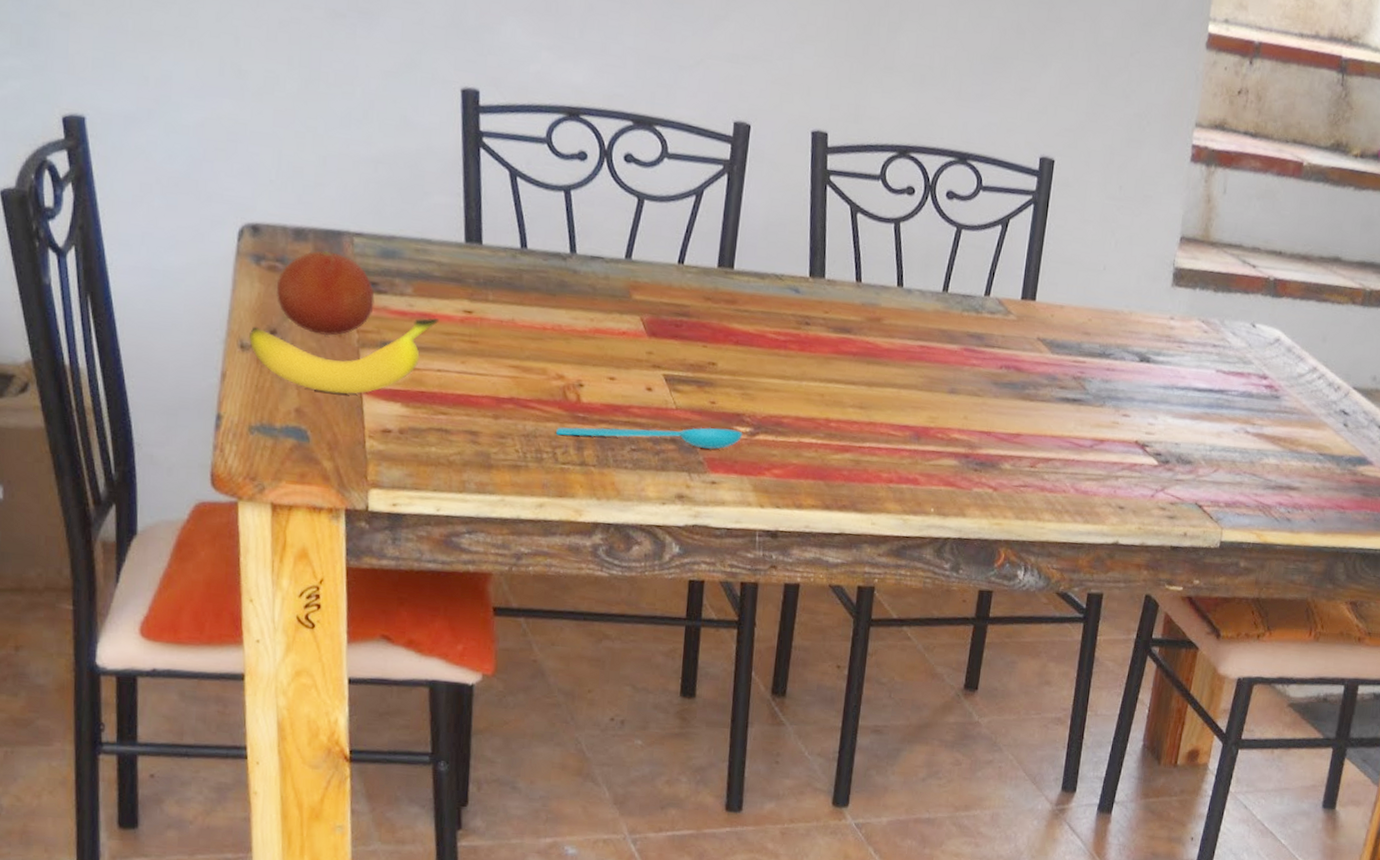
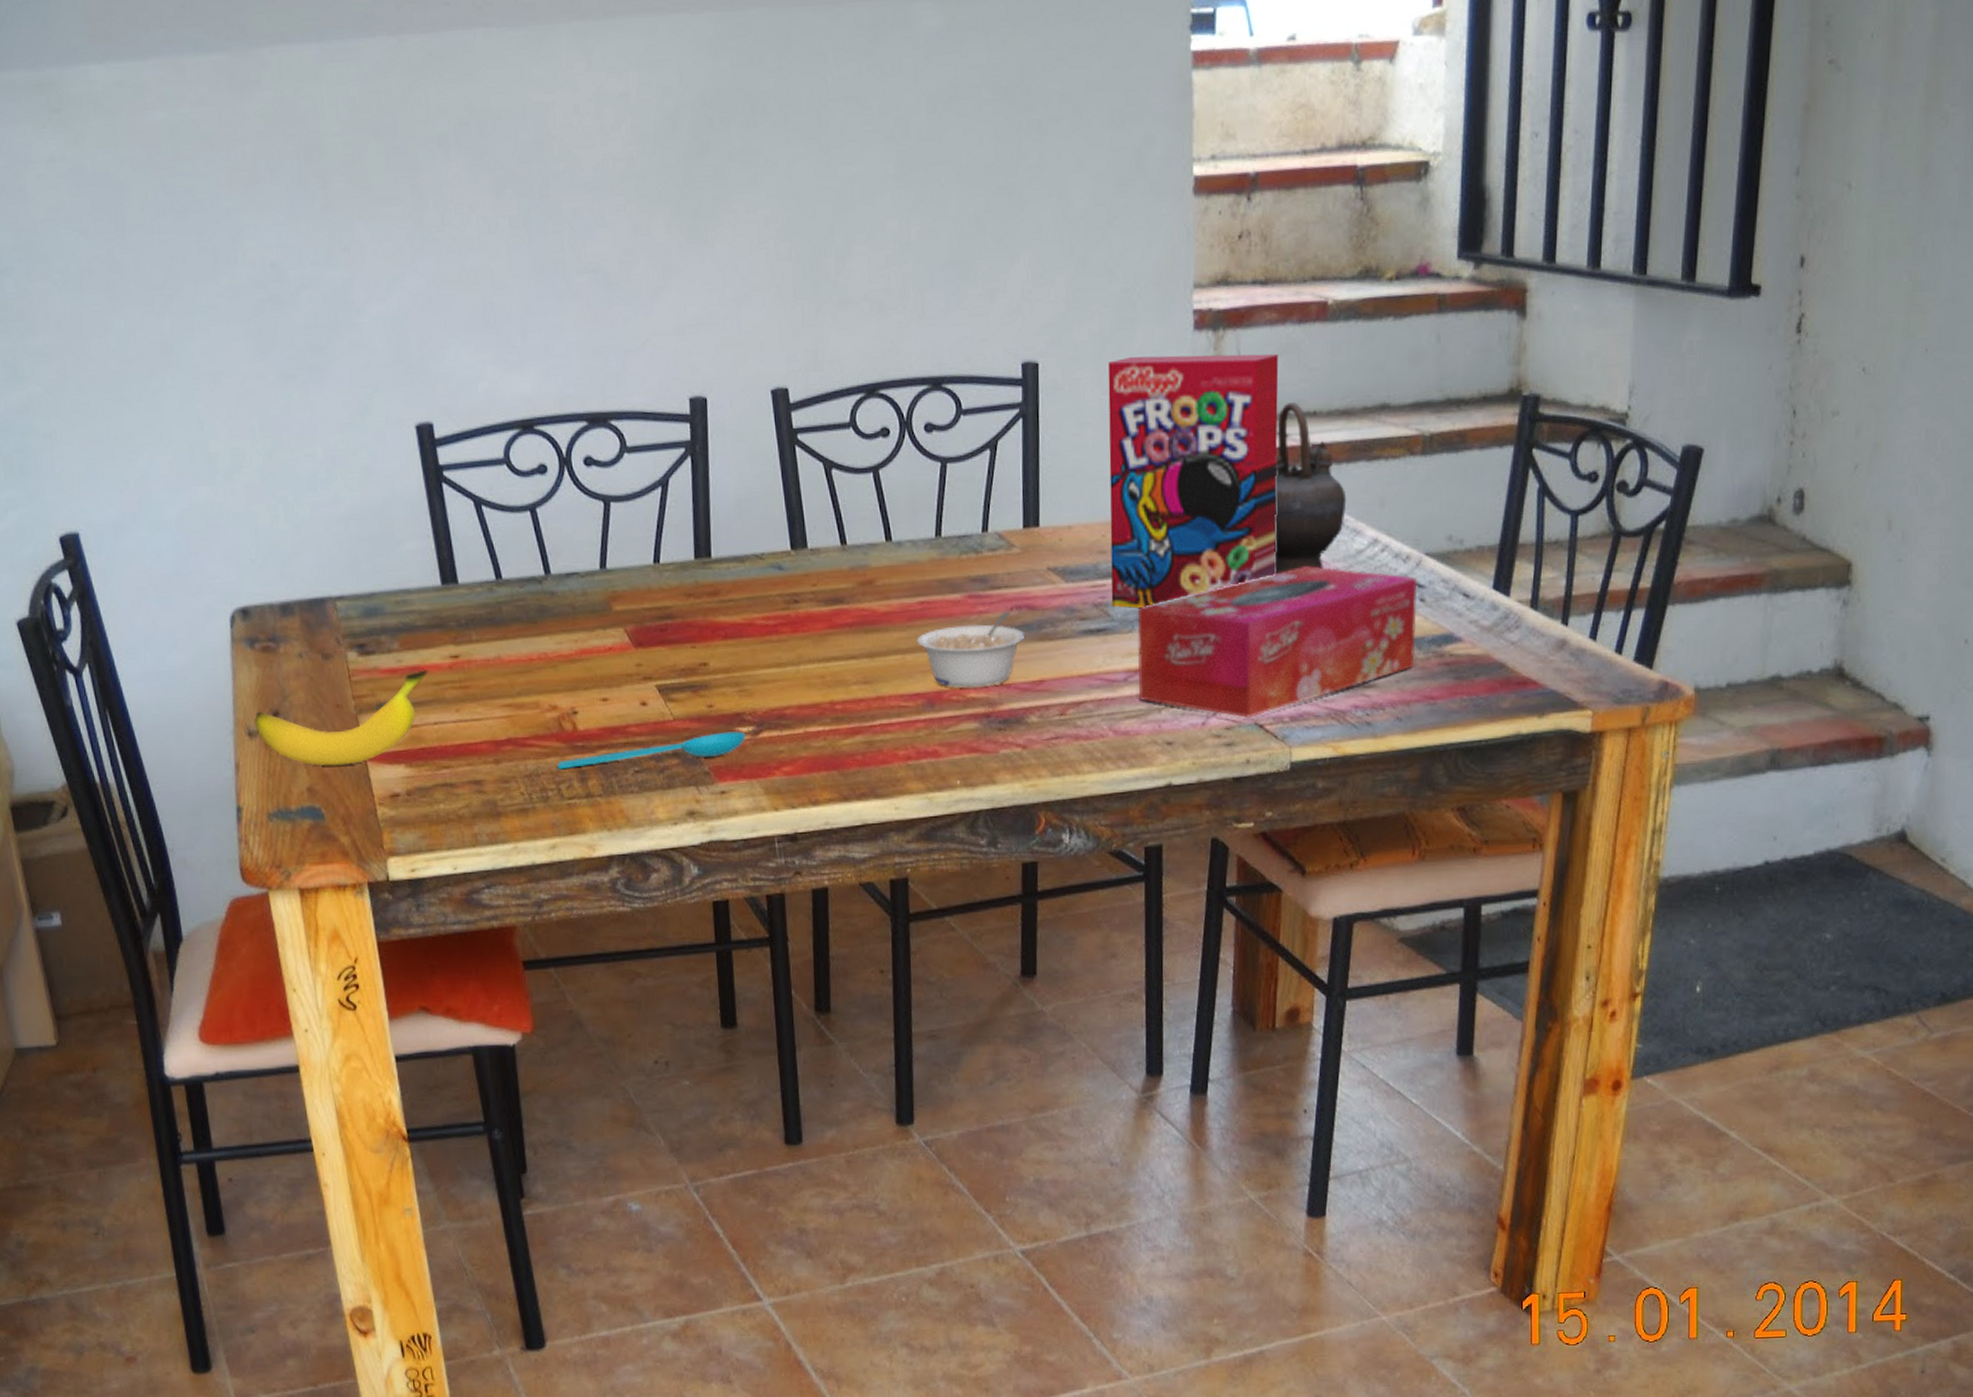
fruit: present [276,250,375,336] -> none [272,620,365,709]
legume: none [912,369,1010,431] -> present [916,612,1026,688]
cereal box: none [1088,172,1257,388] -> present [1107,353,1279,608]
tissue box: none [1100,379,1344,498] -> present [1137,566,1418,718]
teapot: none [1228,239,1297,384] -> present [1273,401,1347,575]

